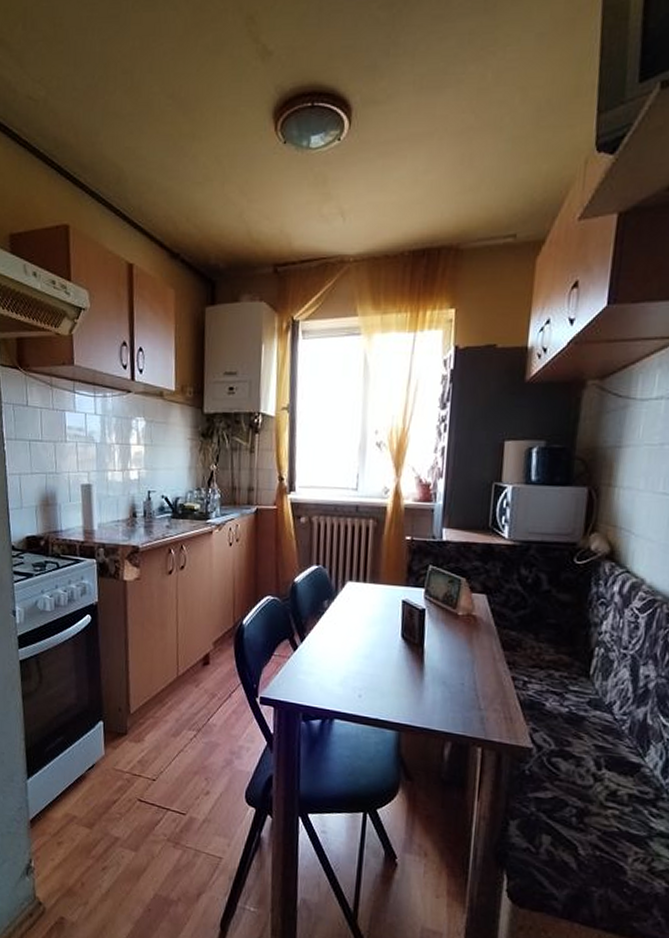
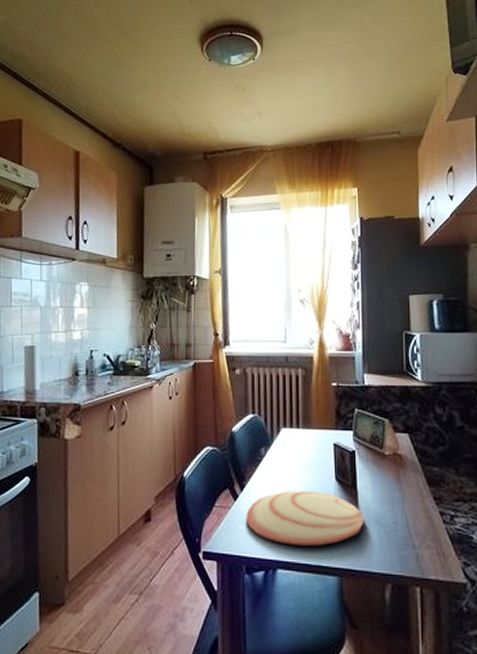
plate: none [305,645,429,700] -> present [246,490,365,546]

